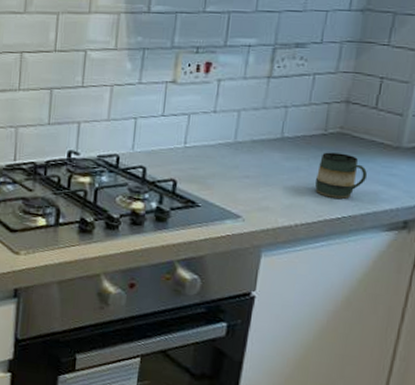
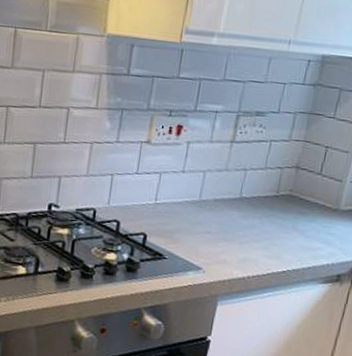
mug: present [315,152,368,199] -> none [266,212,311,254]

